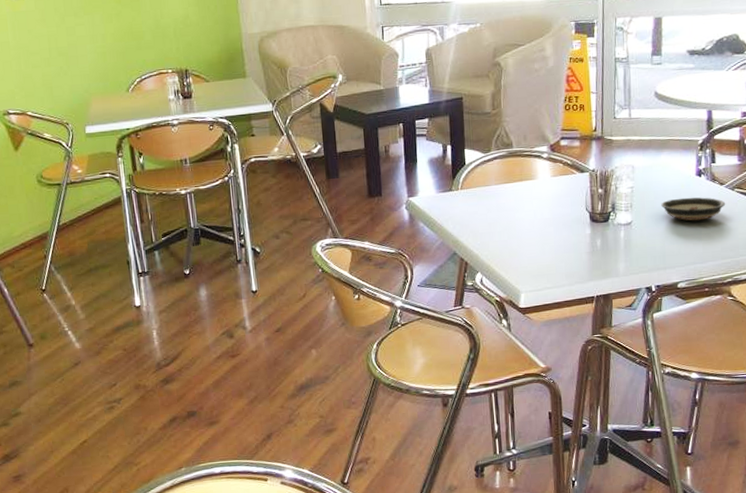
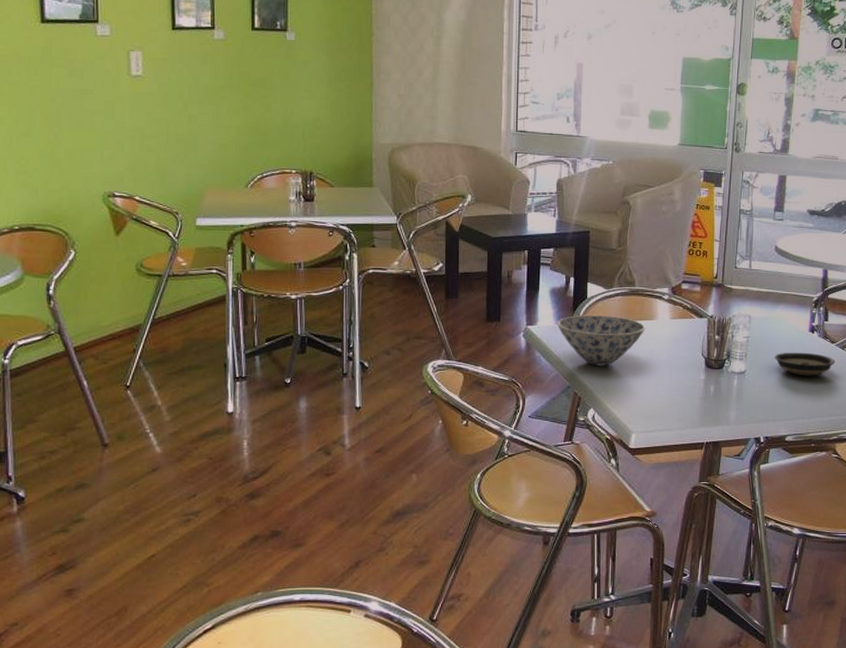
bowl: none [438,179,527,231] -> present [557,315,645,366]

